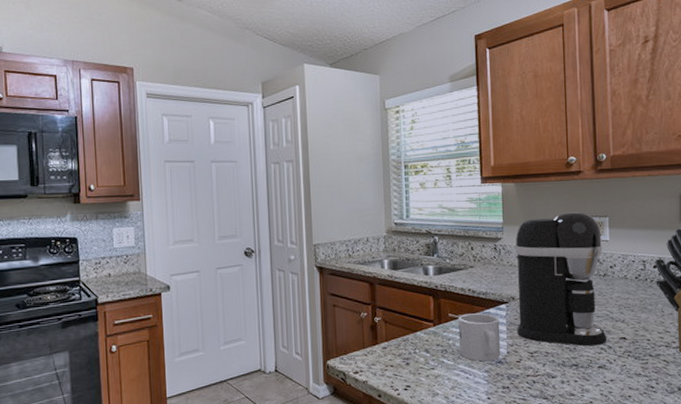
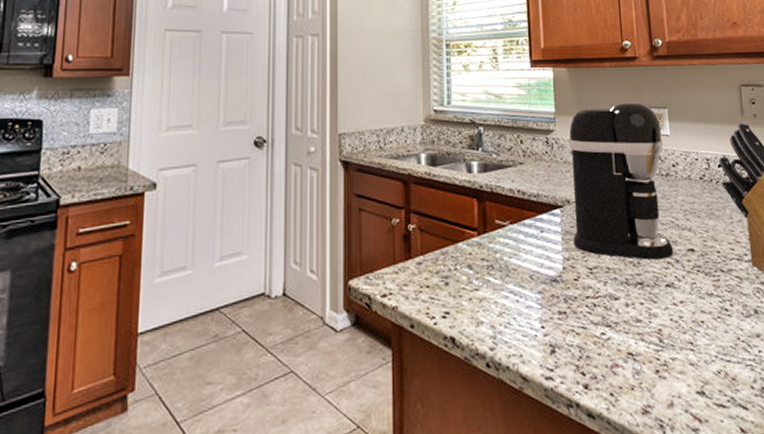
mug: present [458,313,501,362] -> none [506,219,556,280]

